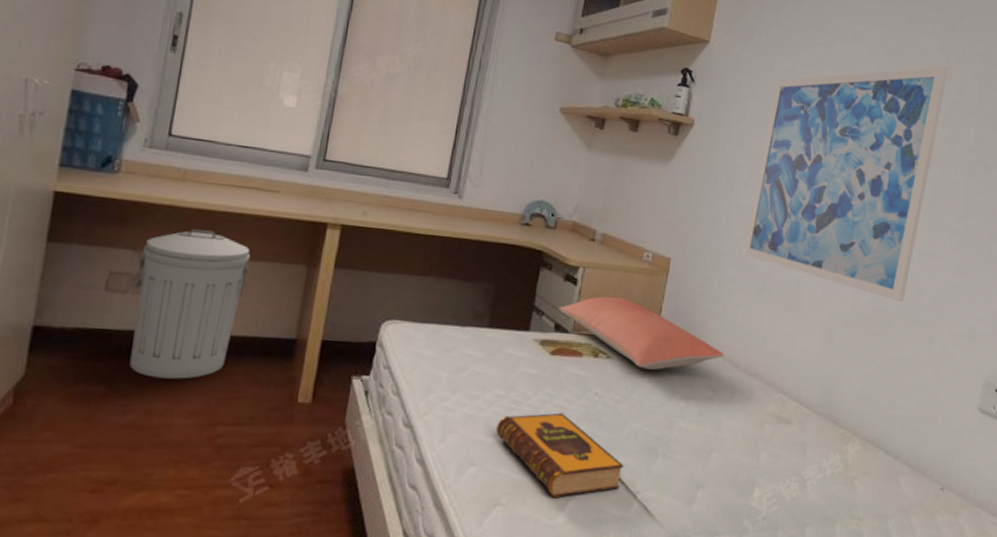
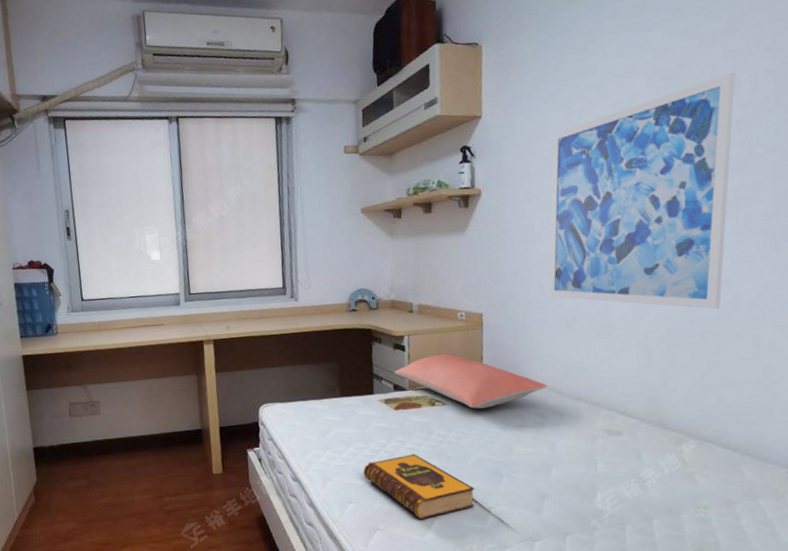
trash can: present [129,229,250,379] -> none [85,362,158,471]

